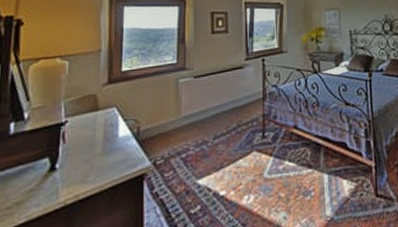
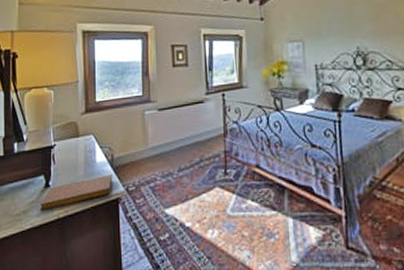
notebook: none [41,149,137,200] -> present [40,174,112,211]

